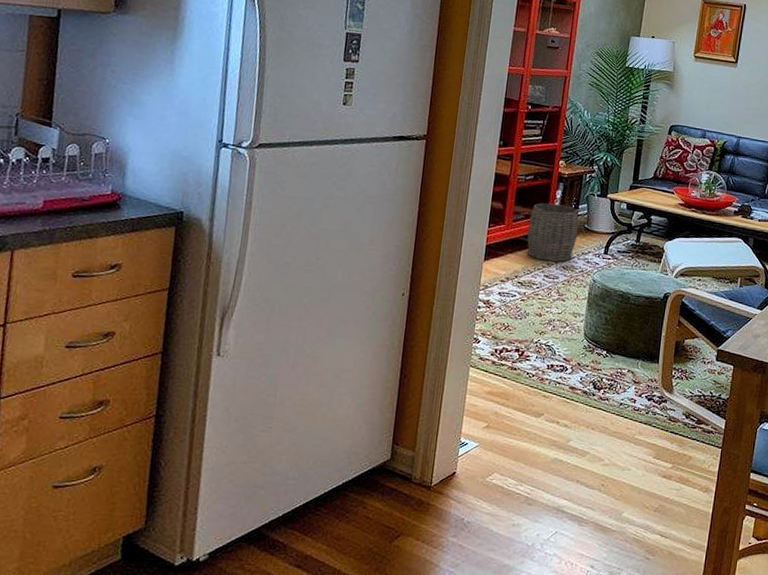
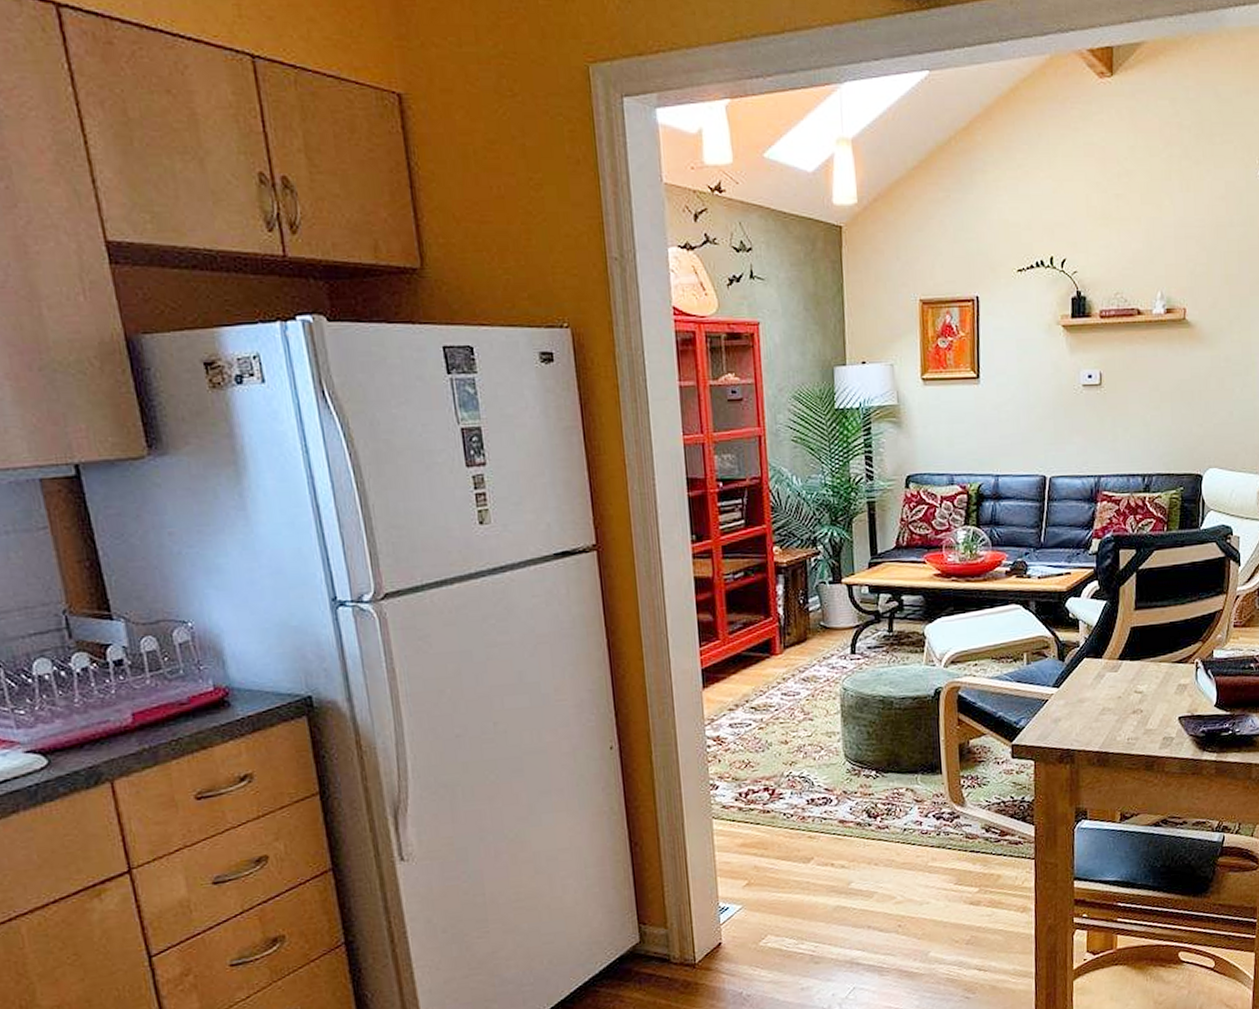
woven basket: present [527,203,579,262] -> none [749,602,814,676]

